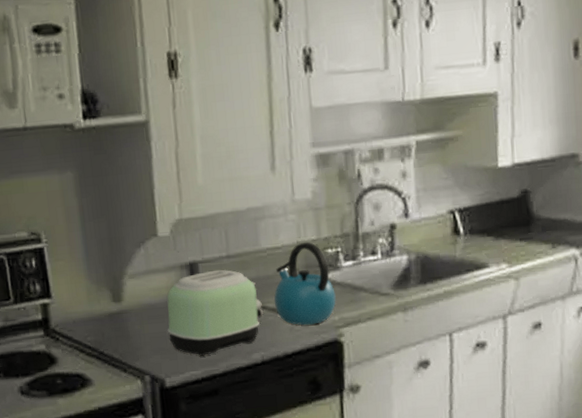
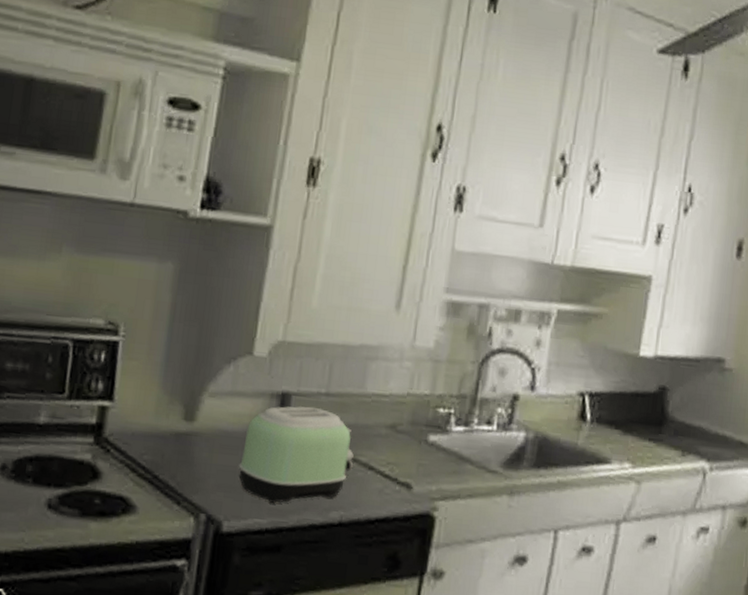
kettle: present [274,242,336,325] -> none [367,395,438,491]

